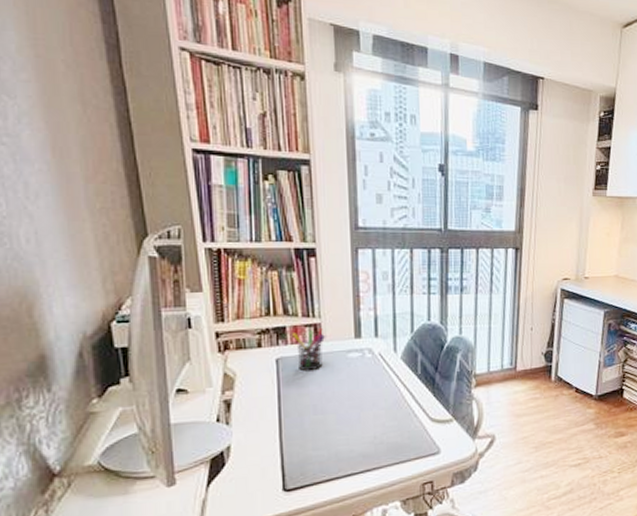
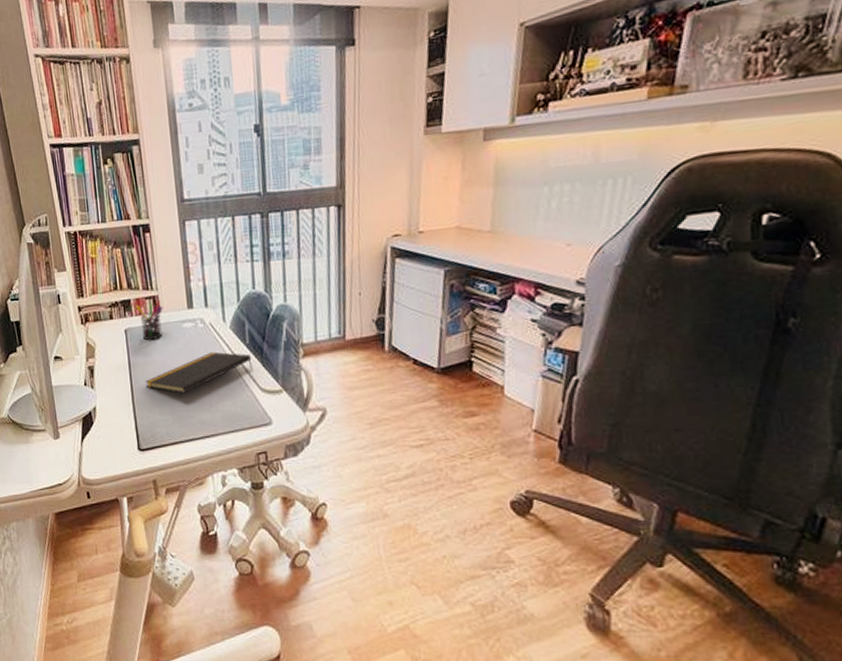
notepad: none [298,382,423,427] -> present [145,351,253,394]

